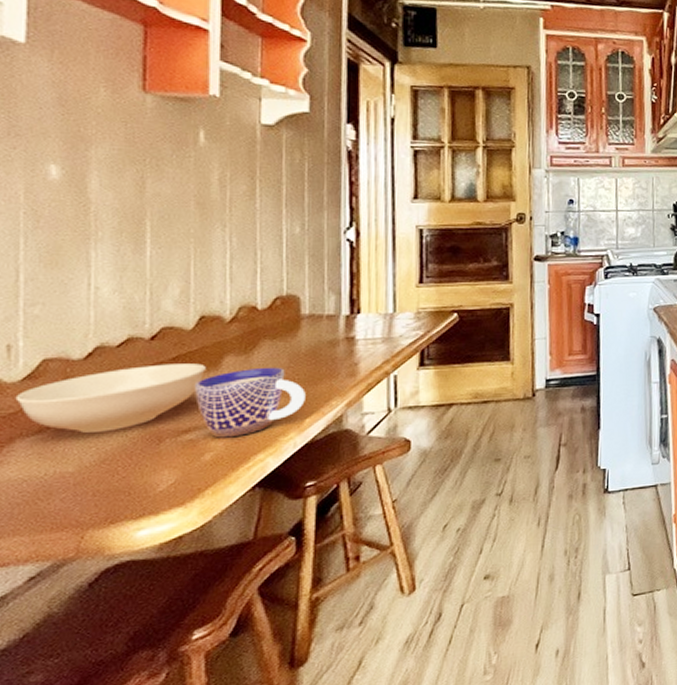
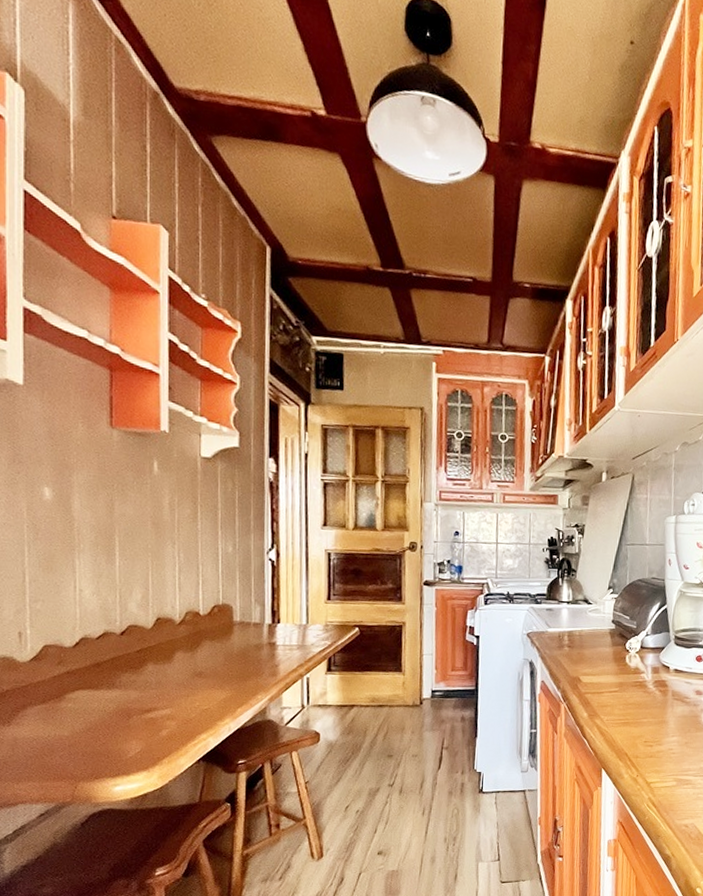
bowl: present [15,363,207,434] -> none [26,655,163,707]
cup: present [194,367,306,438] -> none [153,663,237,719]

